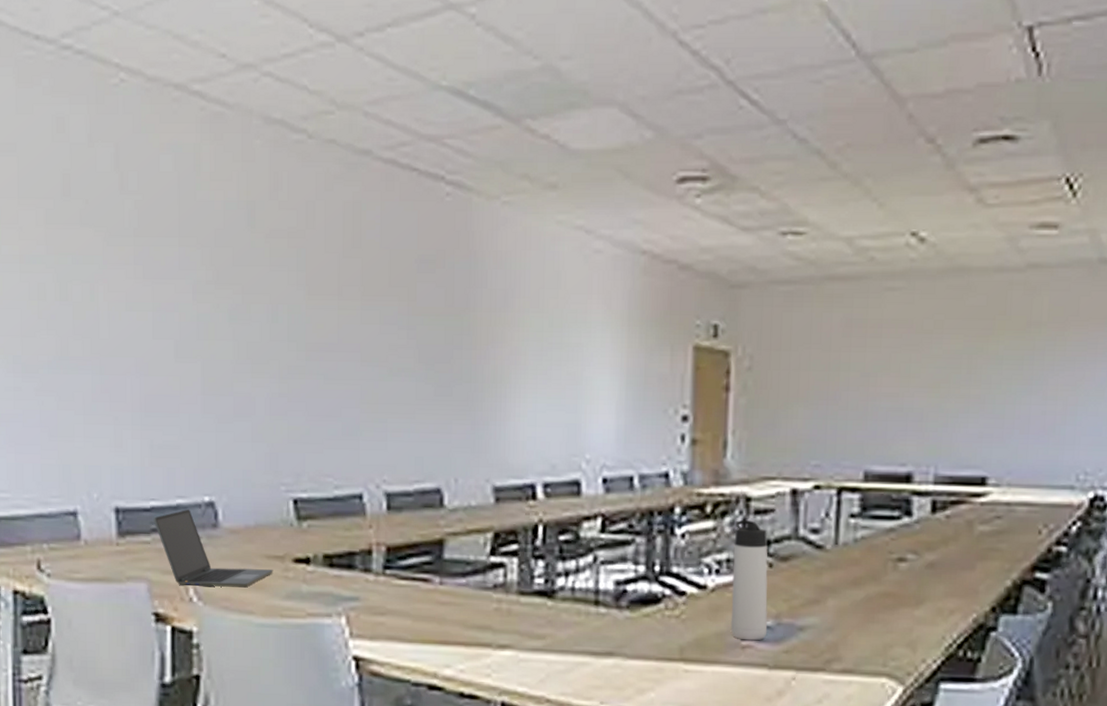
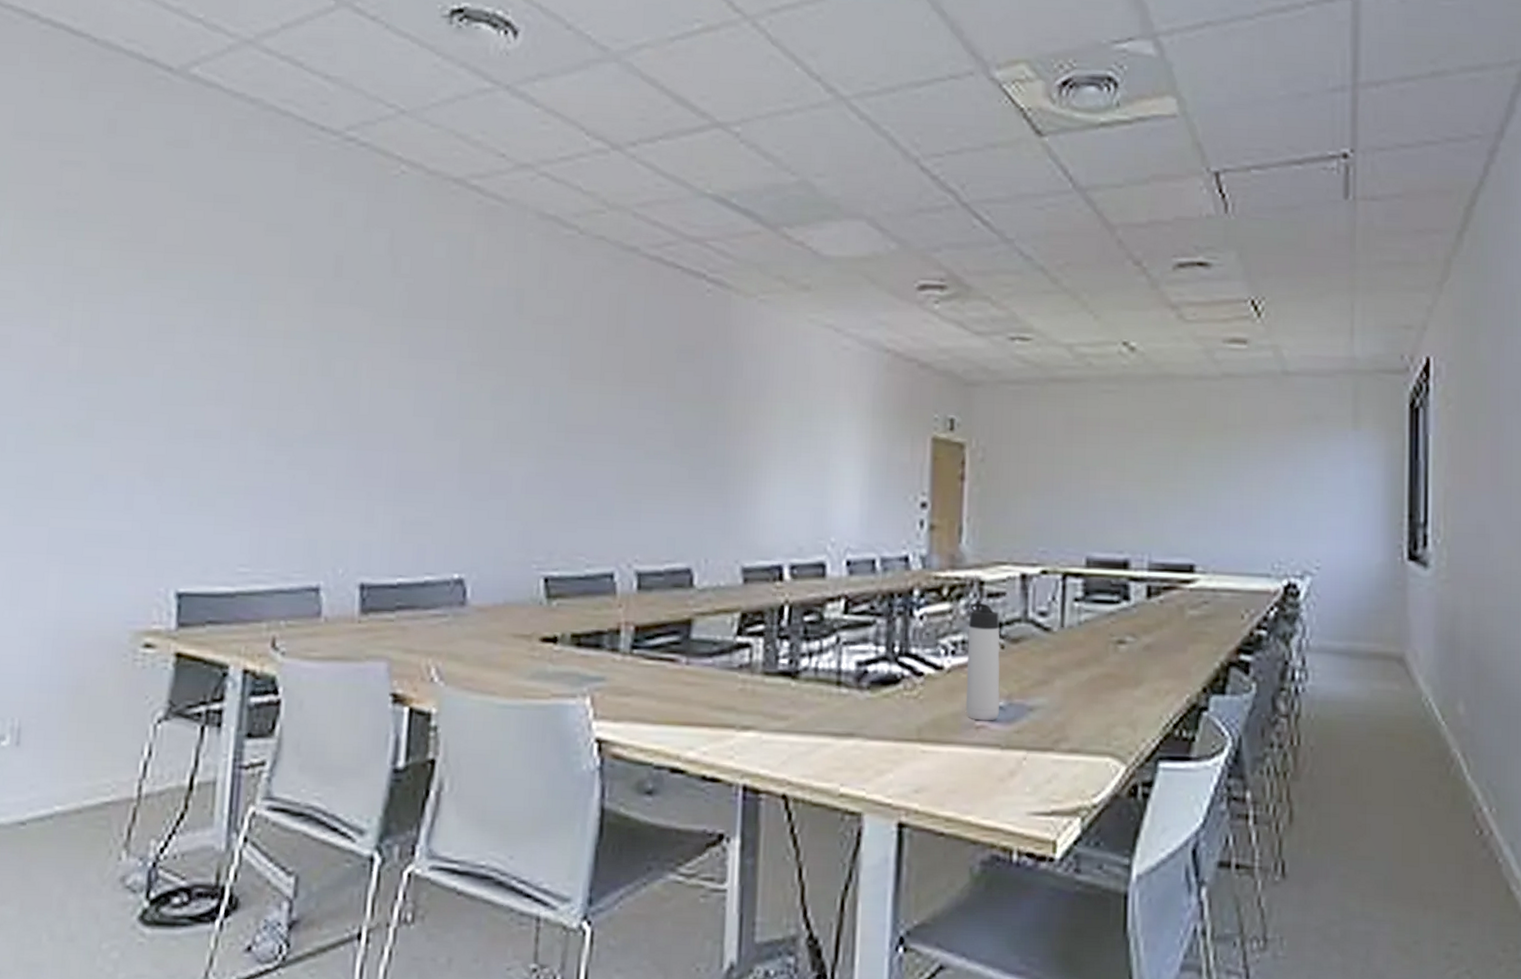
laptop: present [153,509,274,588] -> none [399,587,520,667]

